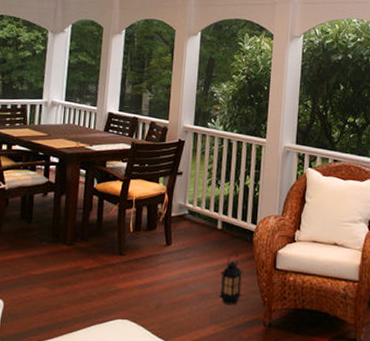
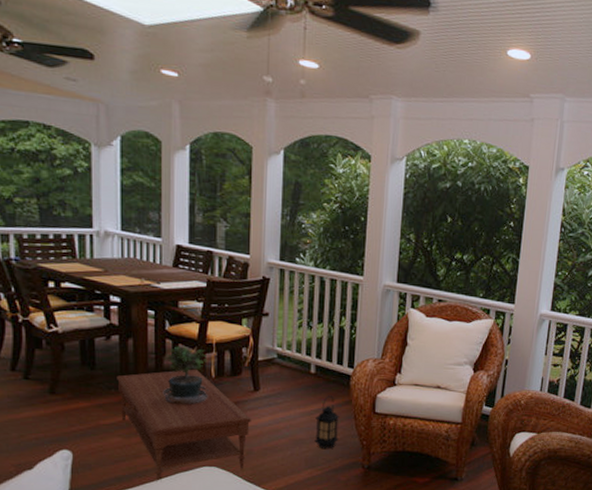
coffee table: none [48,223,163,334] -> present [117,369,251,482]
potted plant: none [86,202,128,257] -> present [163,346,209,404]

